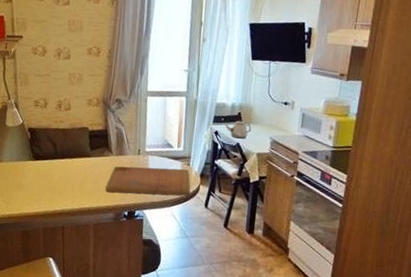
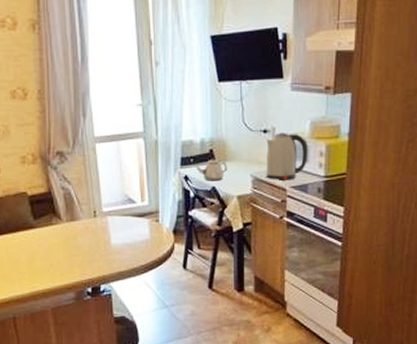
cutting board: present [105,166,191,196] -> none [59,227,164,267]
kettle: none [283,106,321,146] -> present [266,133,308,180]

